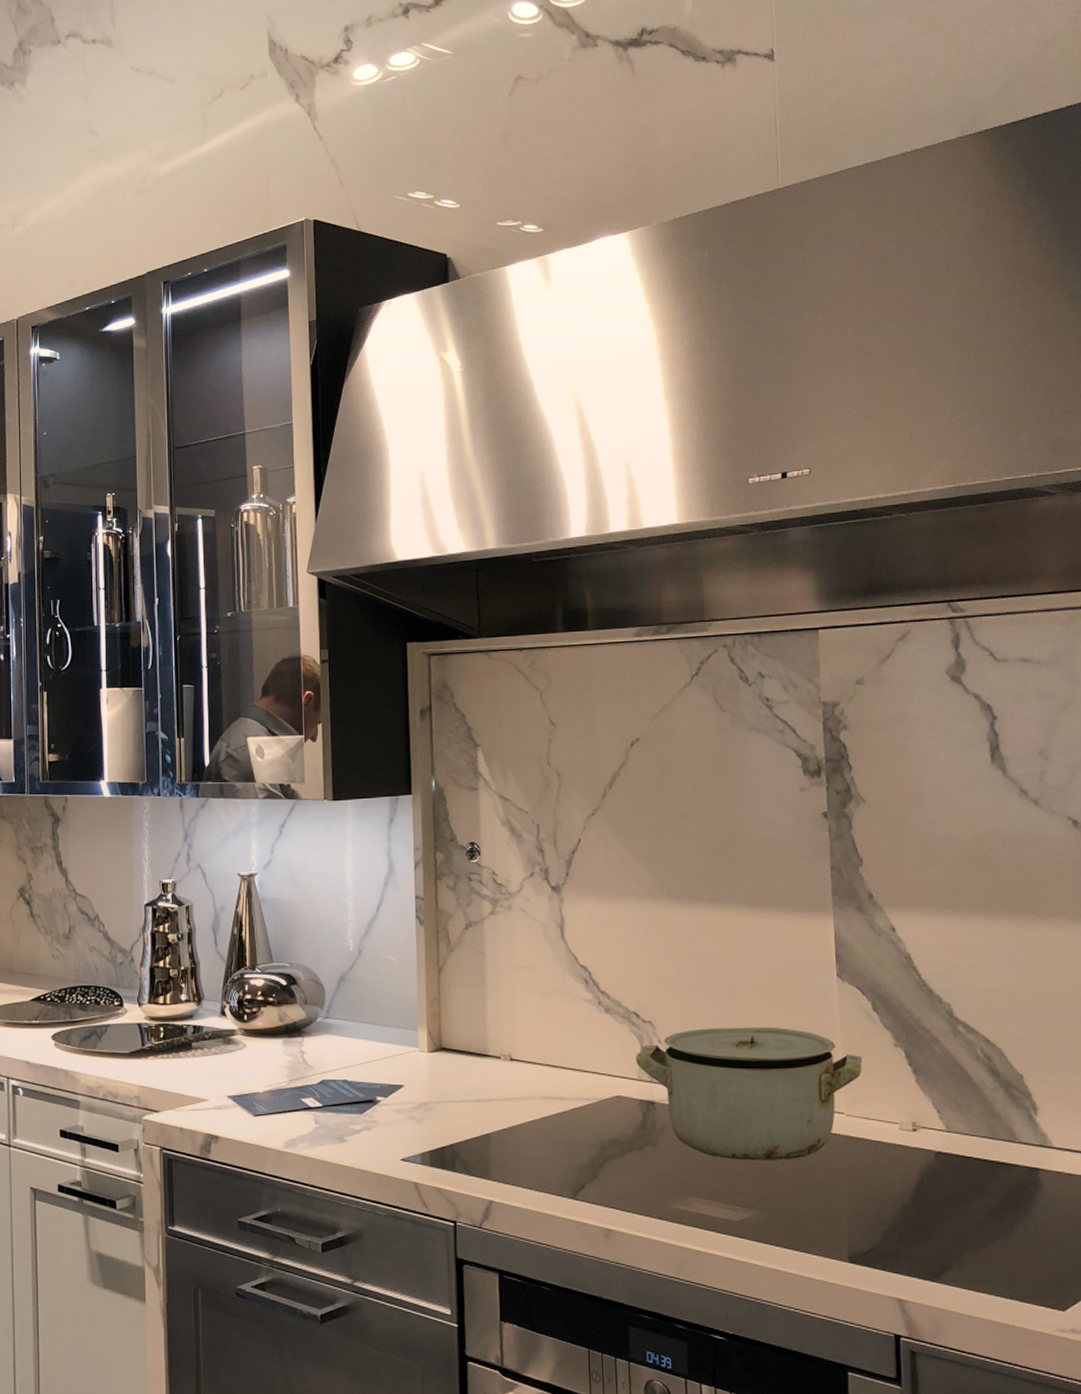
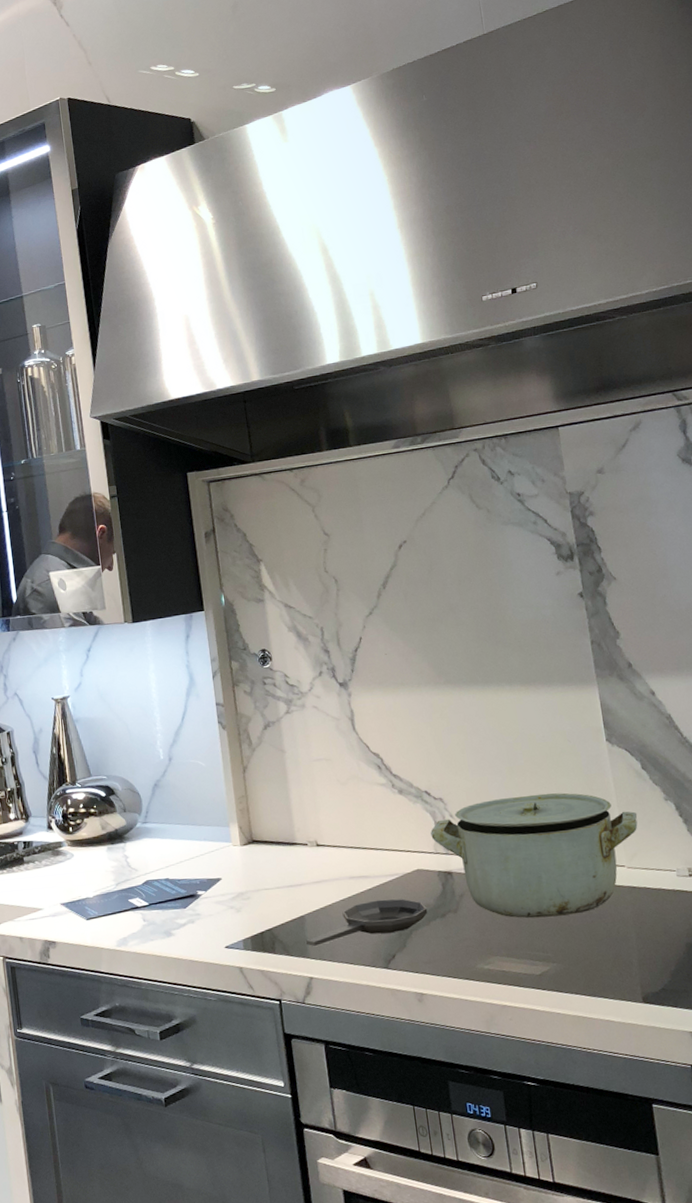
frying pan: none [488,1124,624,1167] -> present [305,899,428,946]

